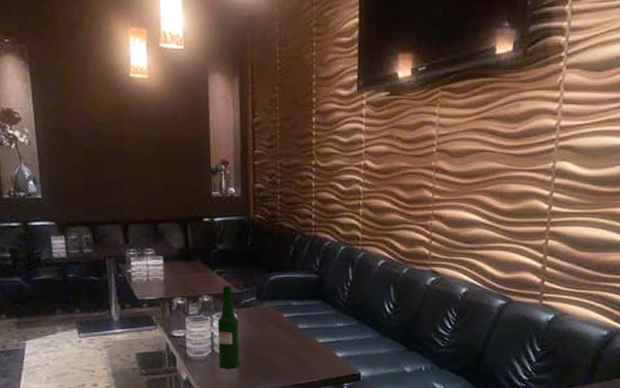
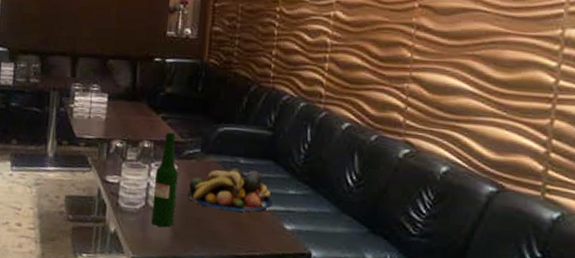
fruit bowl: none [249,310,325,348] -> present [187,168,274,212]

